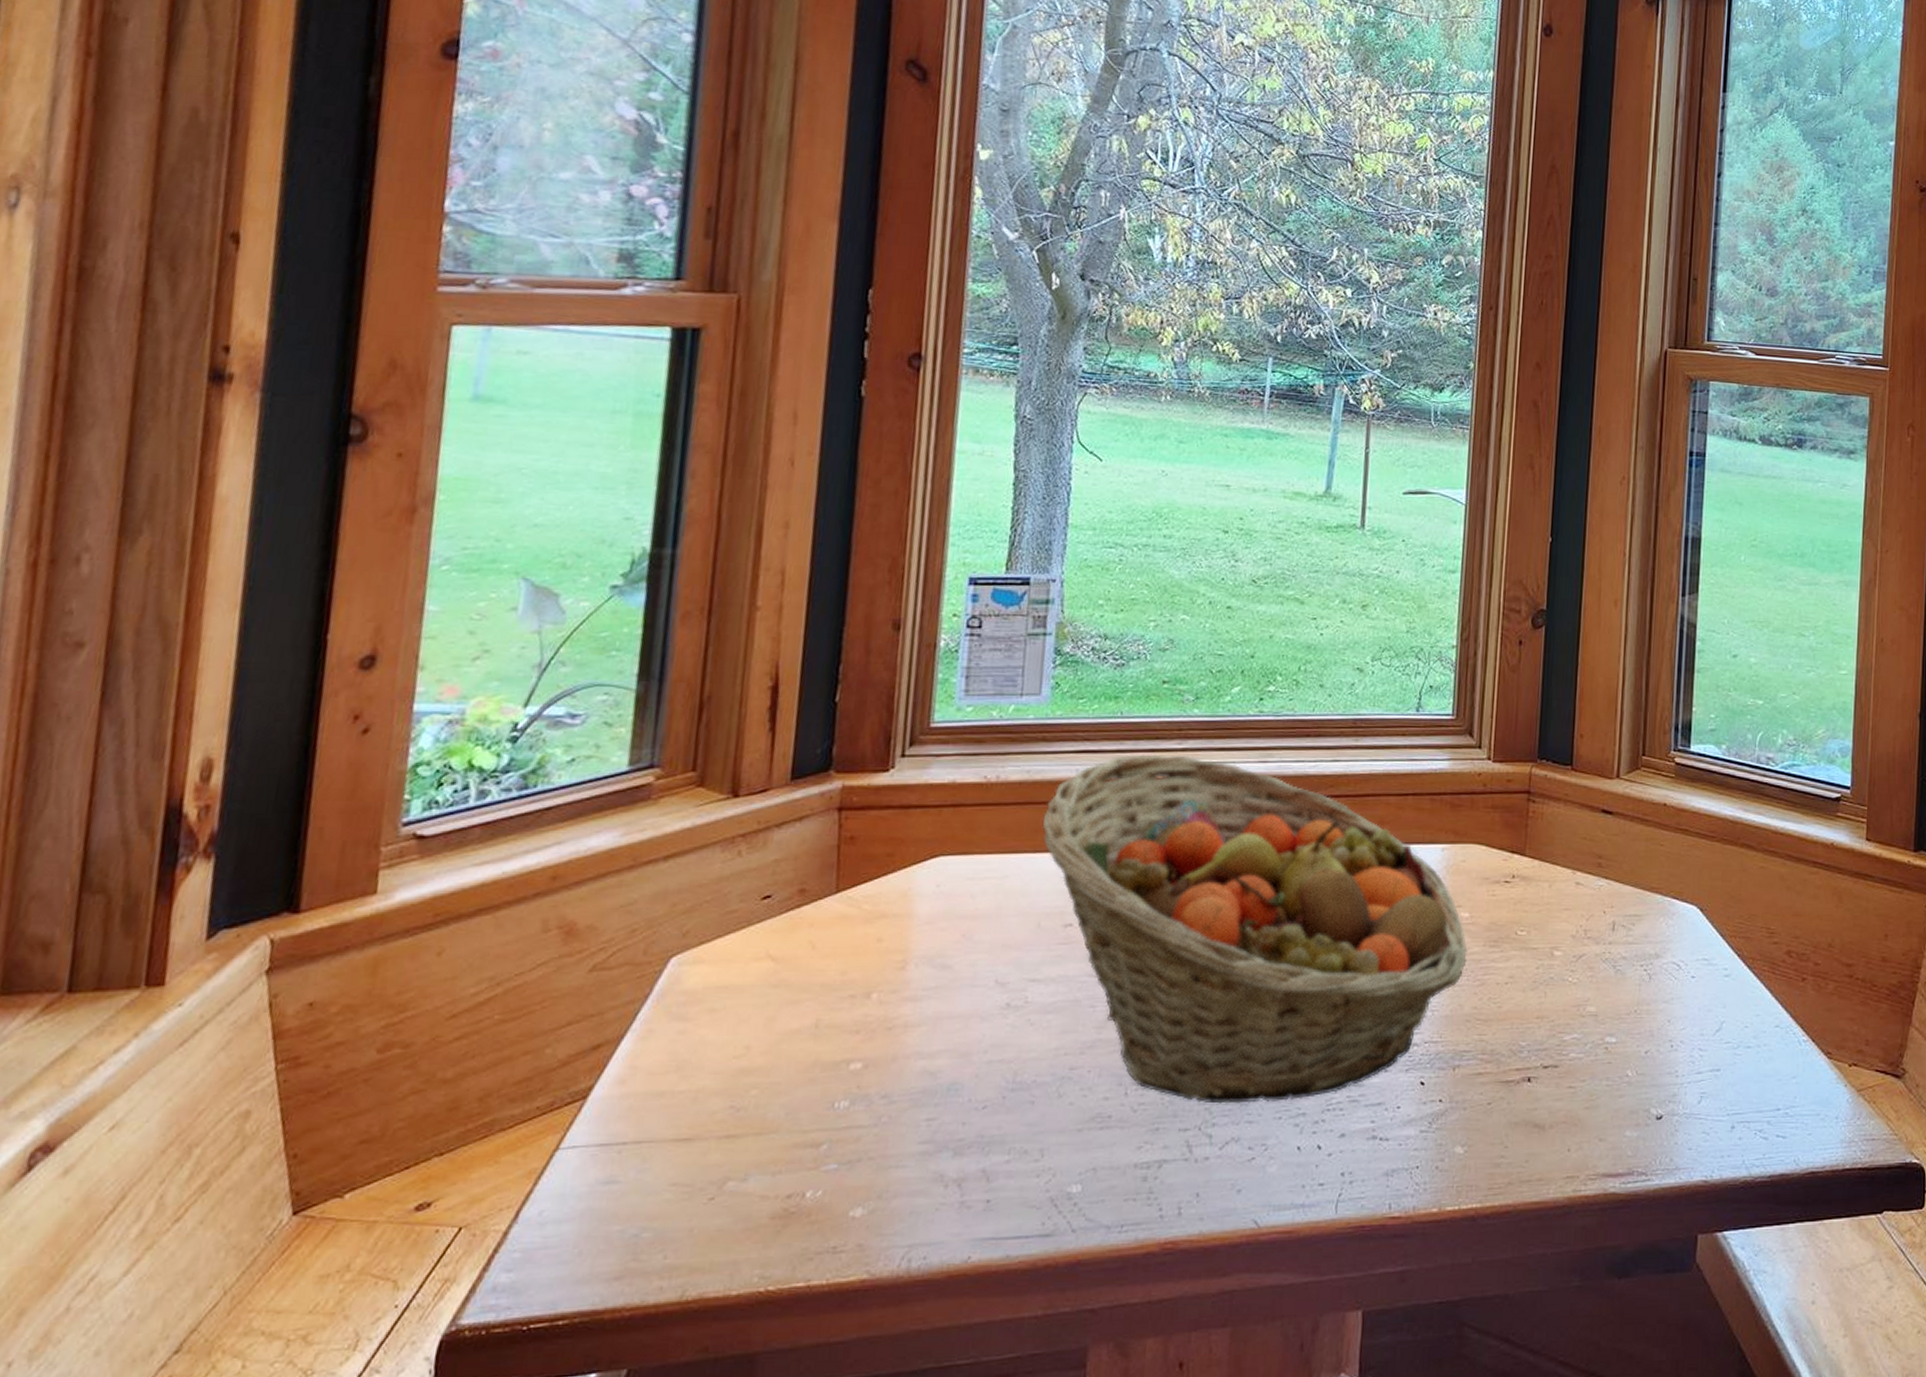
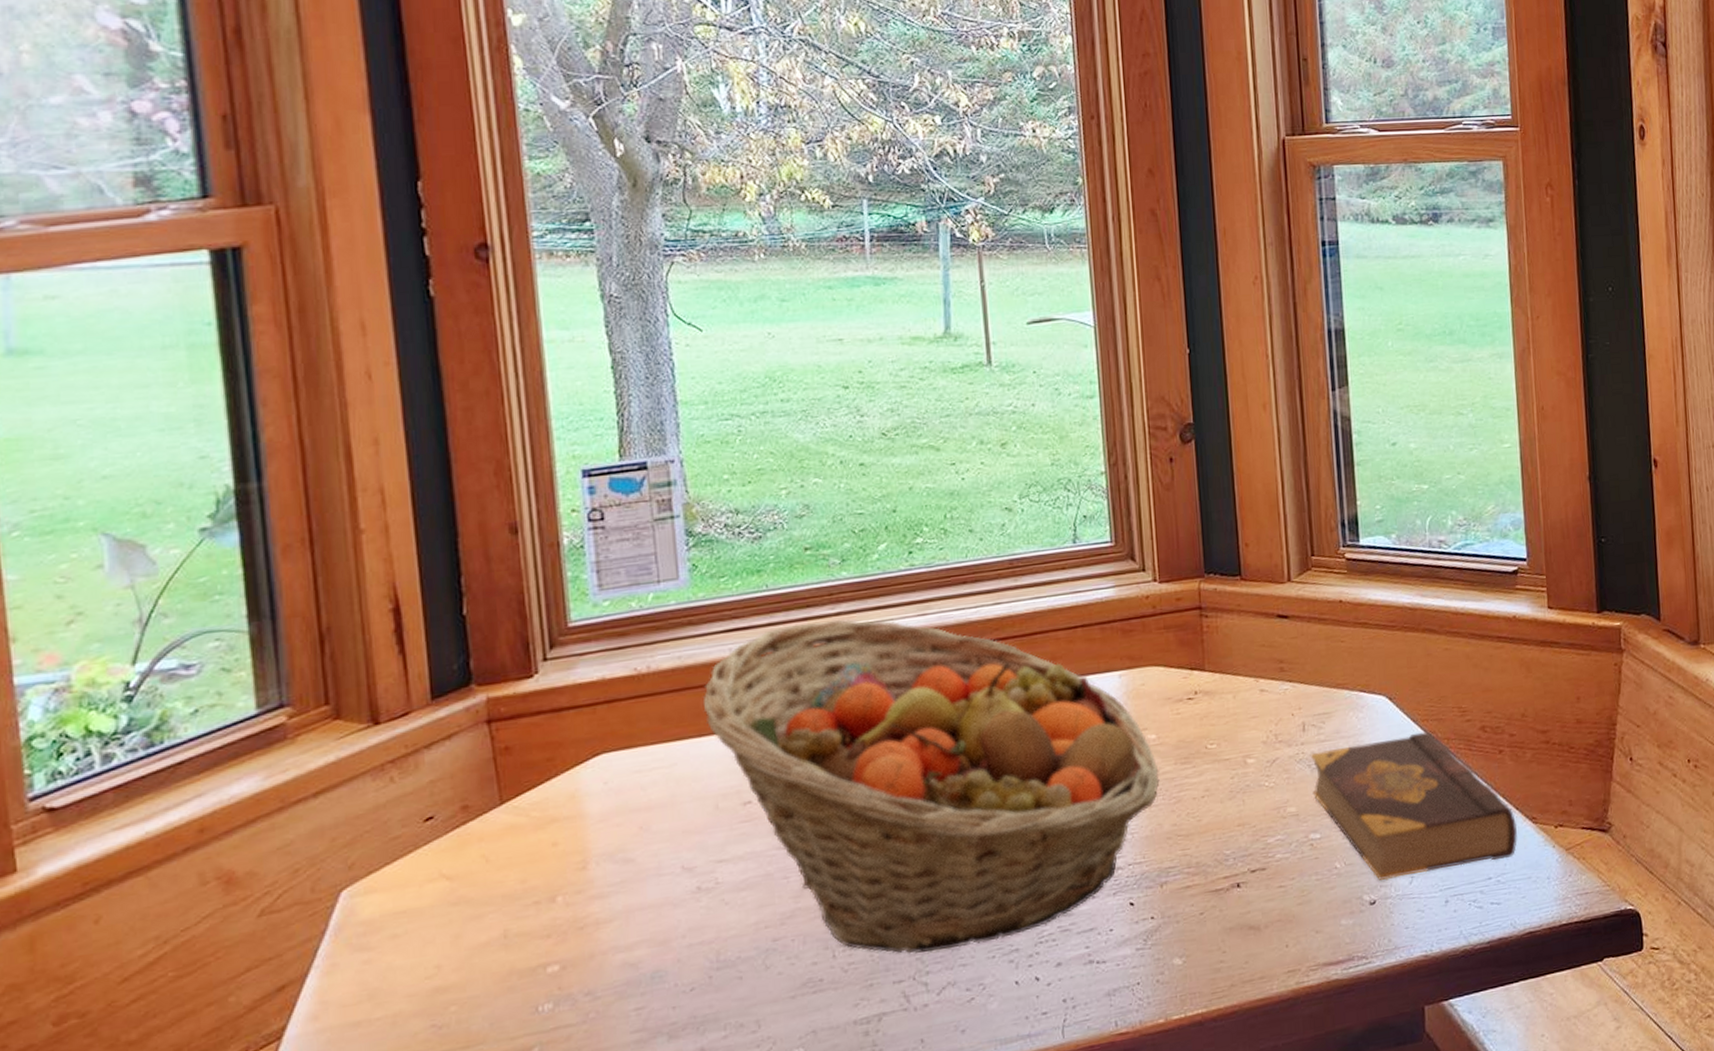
book: none [1613,948,1811,1096] -> present [1310,731,1517,881]

